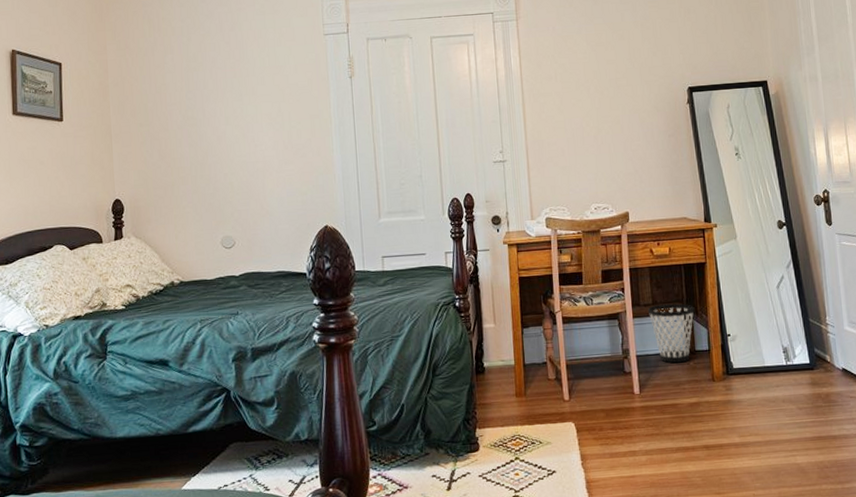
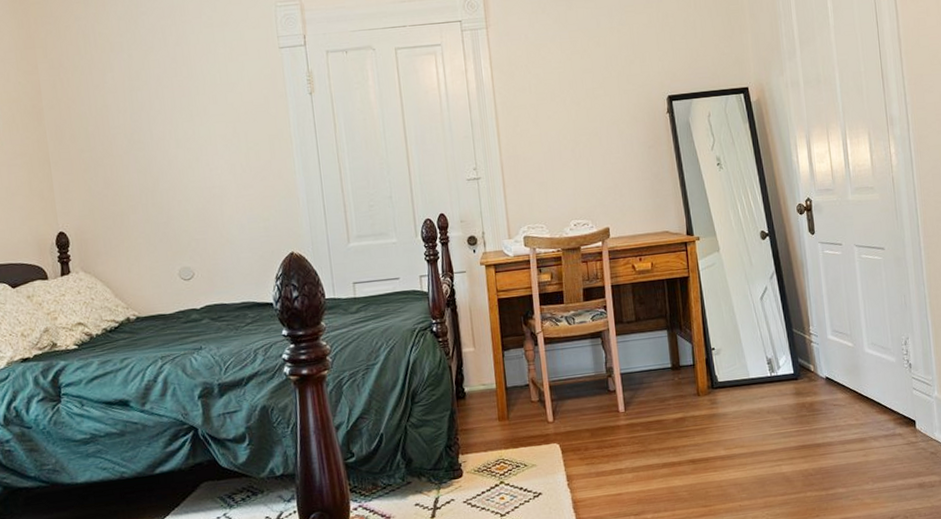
wastebasket: present [647,303,695,363] -> none [630,319,678,380]

